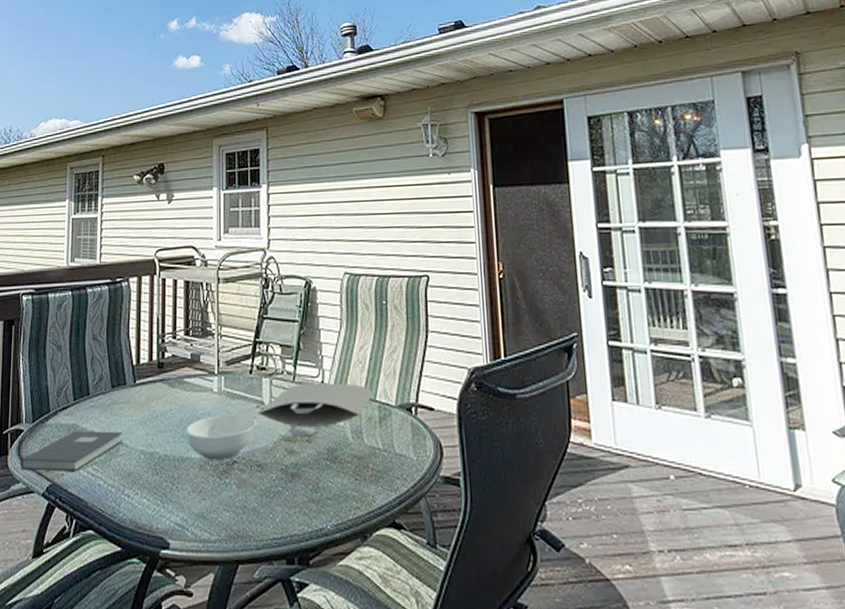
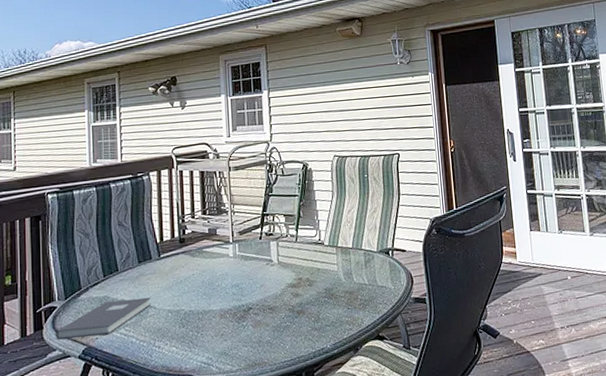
bowl: present [186,414,257,461] -> none [207,271,268,310]
tote bag: present [259,383,373,437] -> none [268,238,359,283]

